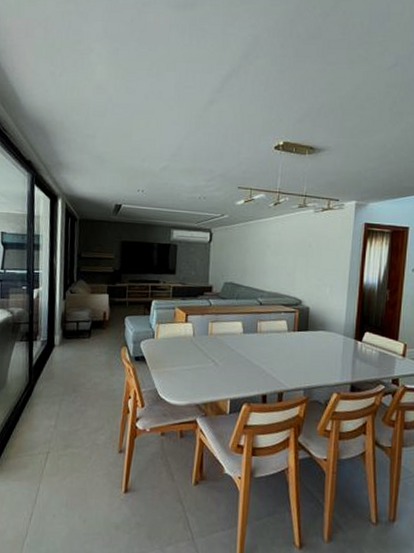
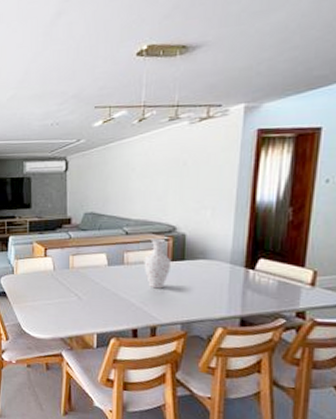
vase: none [274,310,296,357] -> present [144,238,170,289]

